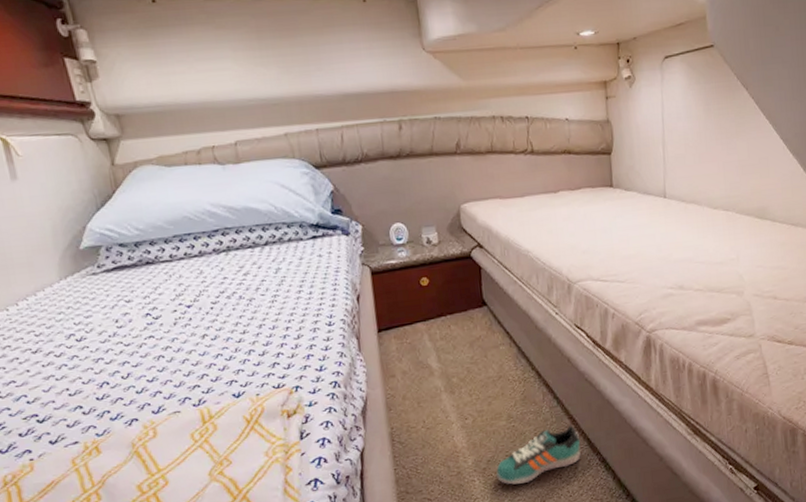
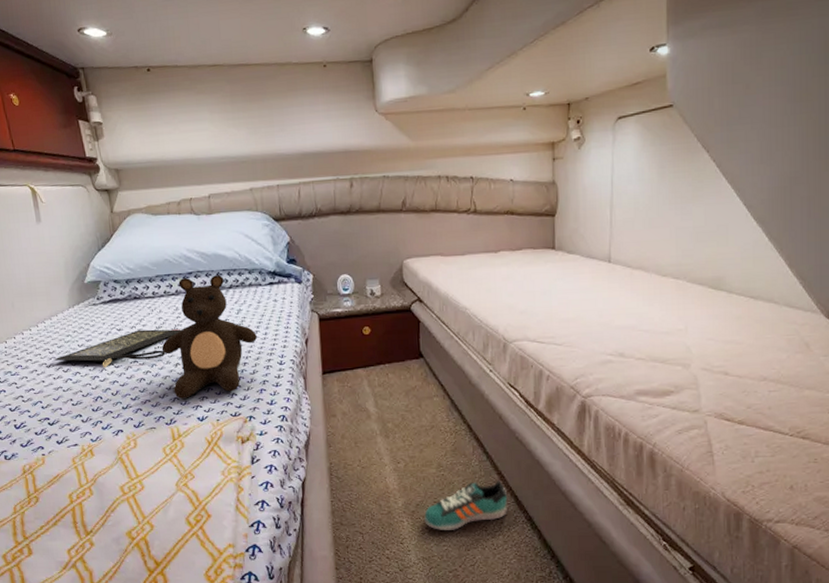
clutch bag: none [40,294,208,347] -> present [53,328,182,367]
teddy bear: none [184,231,300,376] -> present [161,275,257,400]

